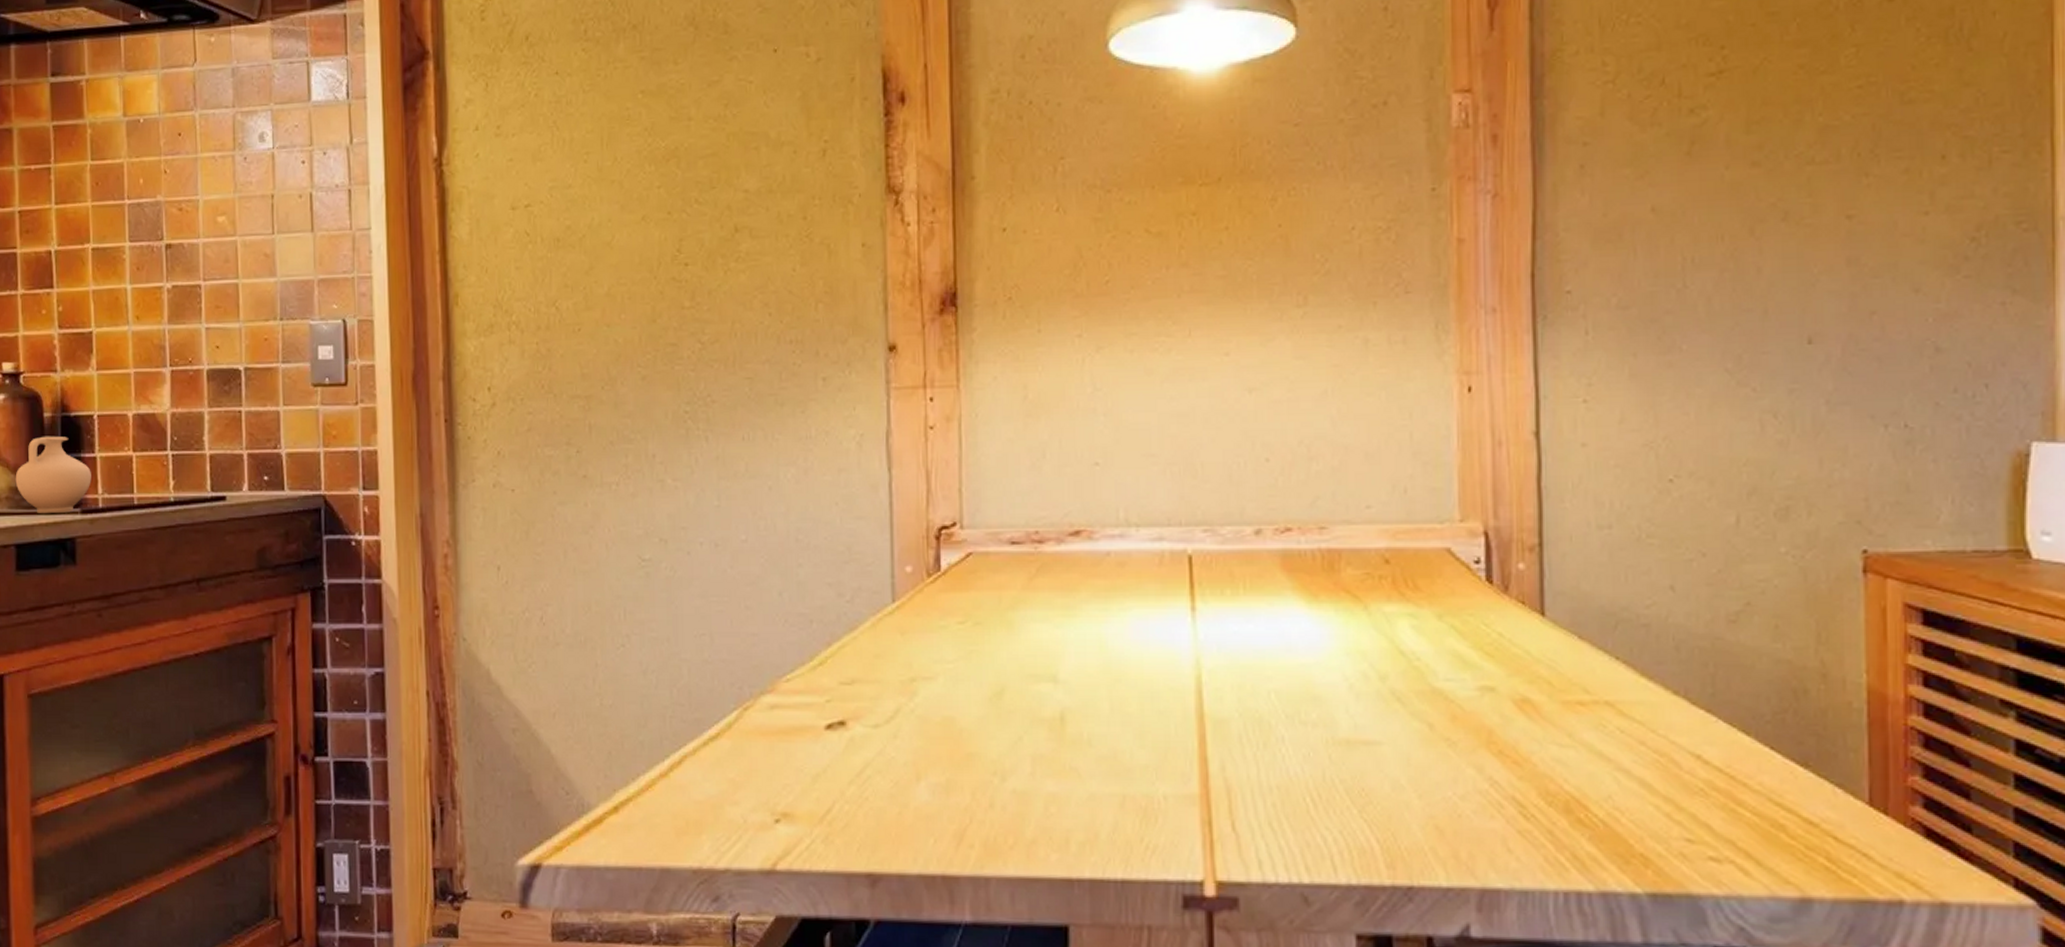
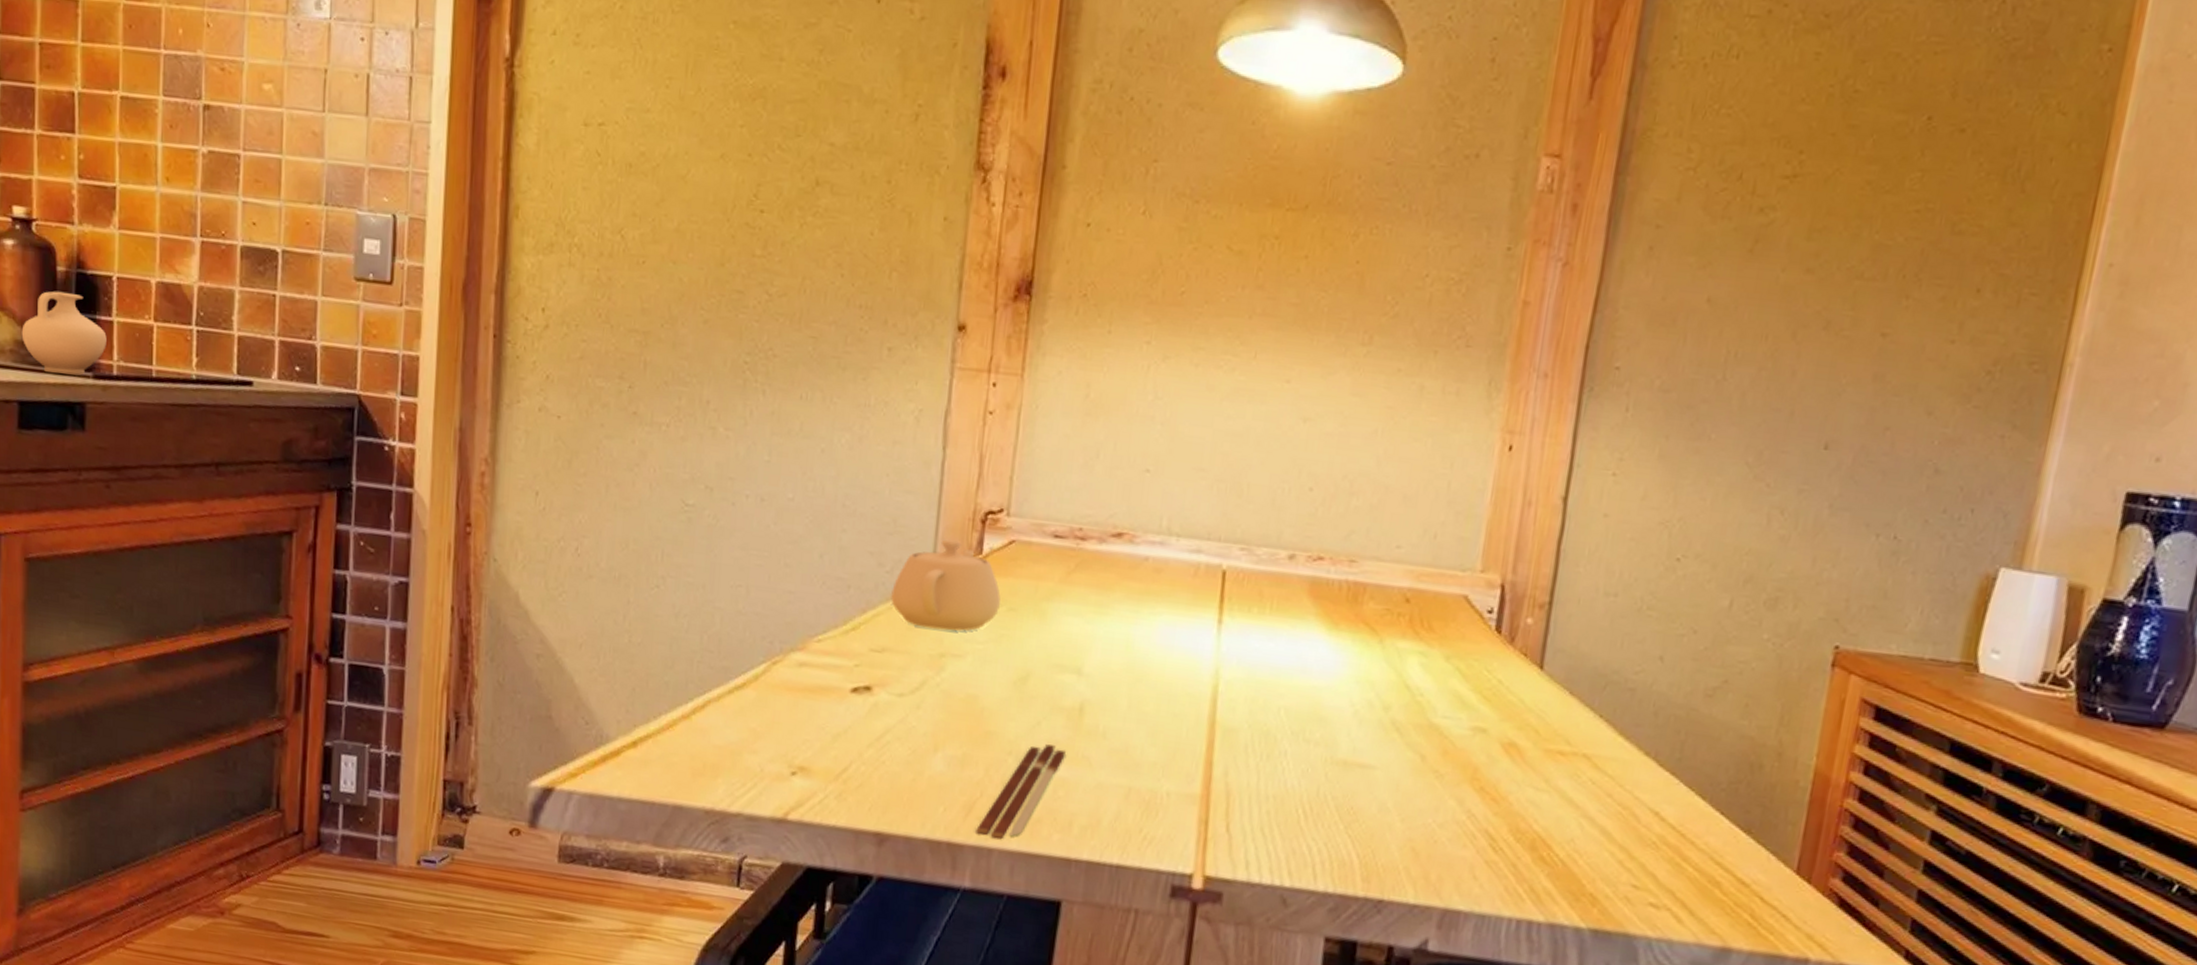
teapot: none [854,561,966,654] -> present [891,539,1001,631]
chopsticks: none [970,760,1053,865] -> present [976,744,1067,839]

